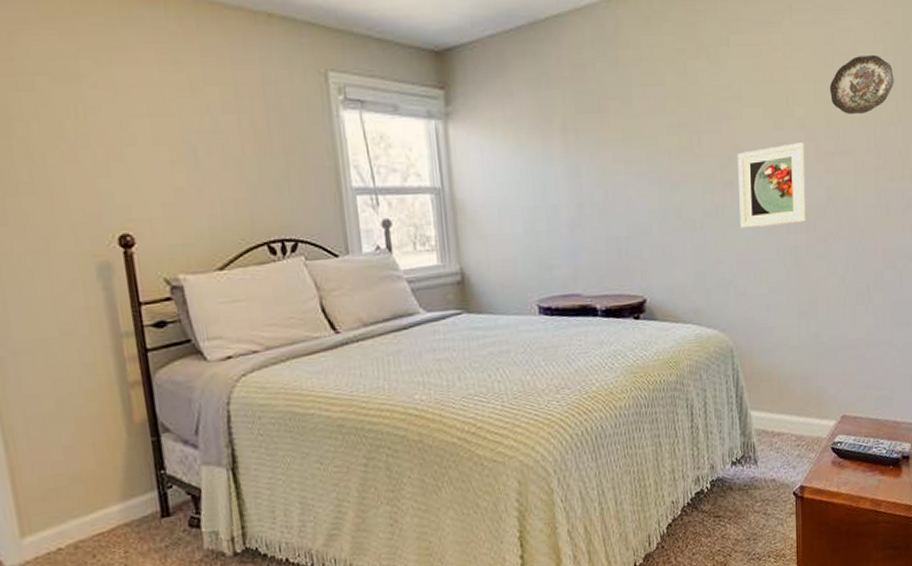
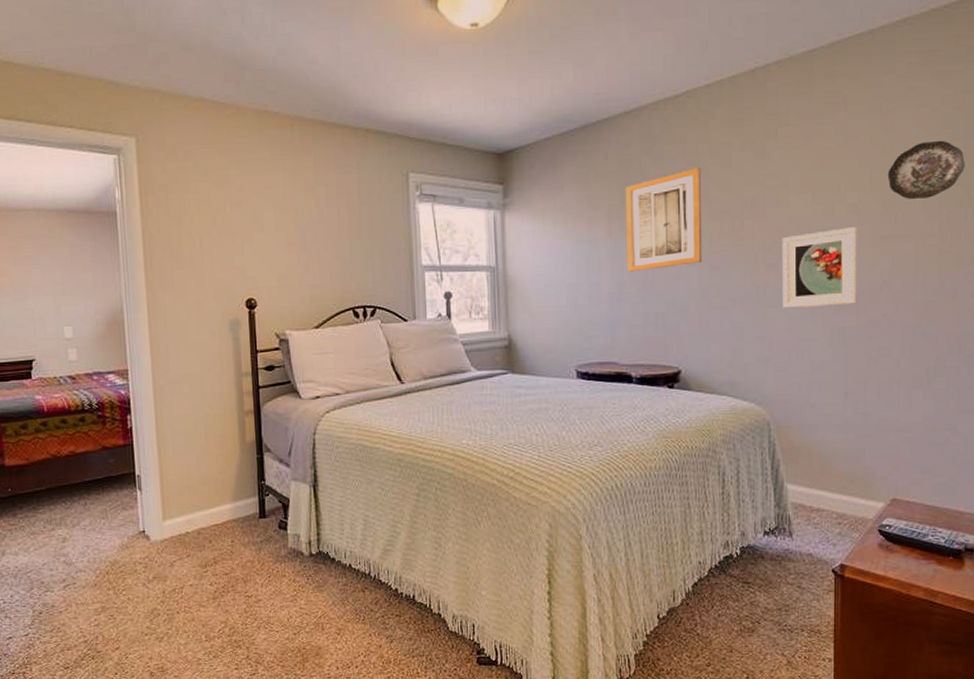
wall art: none [580,75,662,193] -> present [625,167,703,272]

